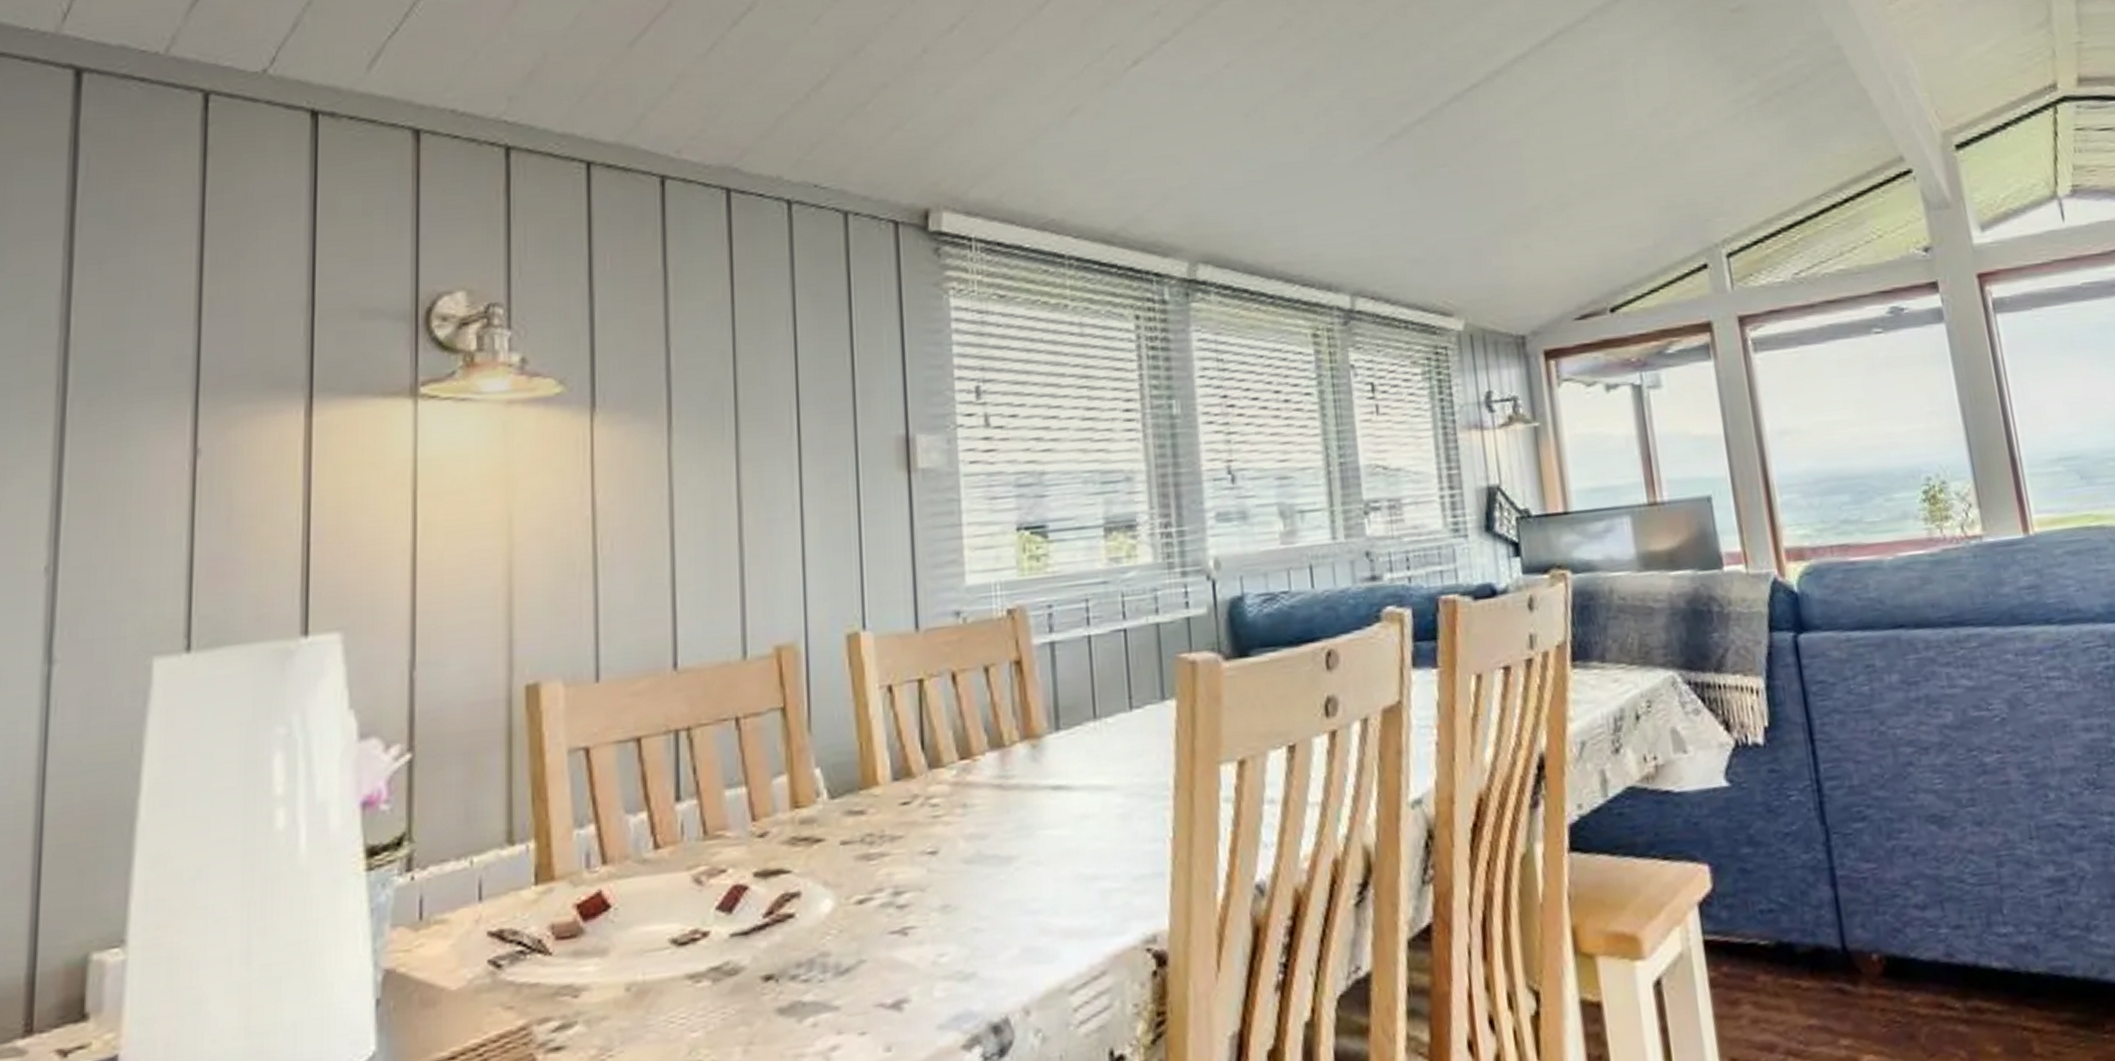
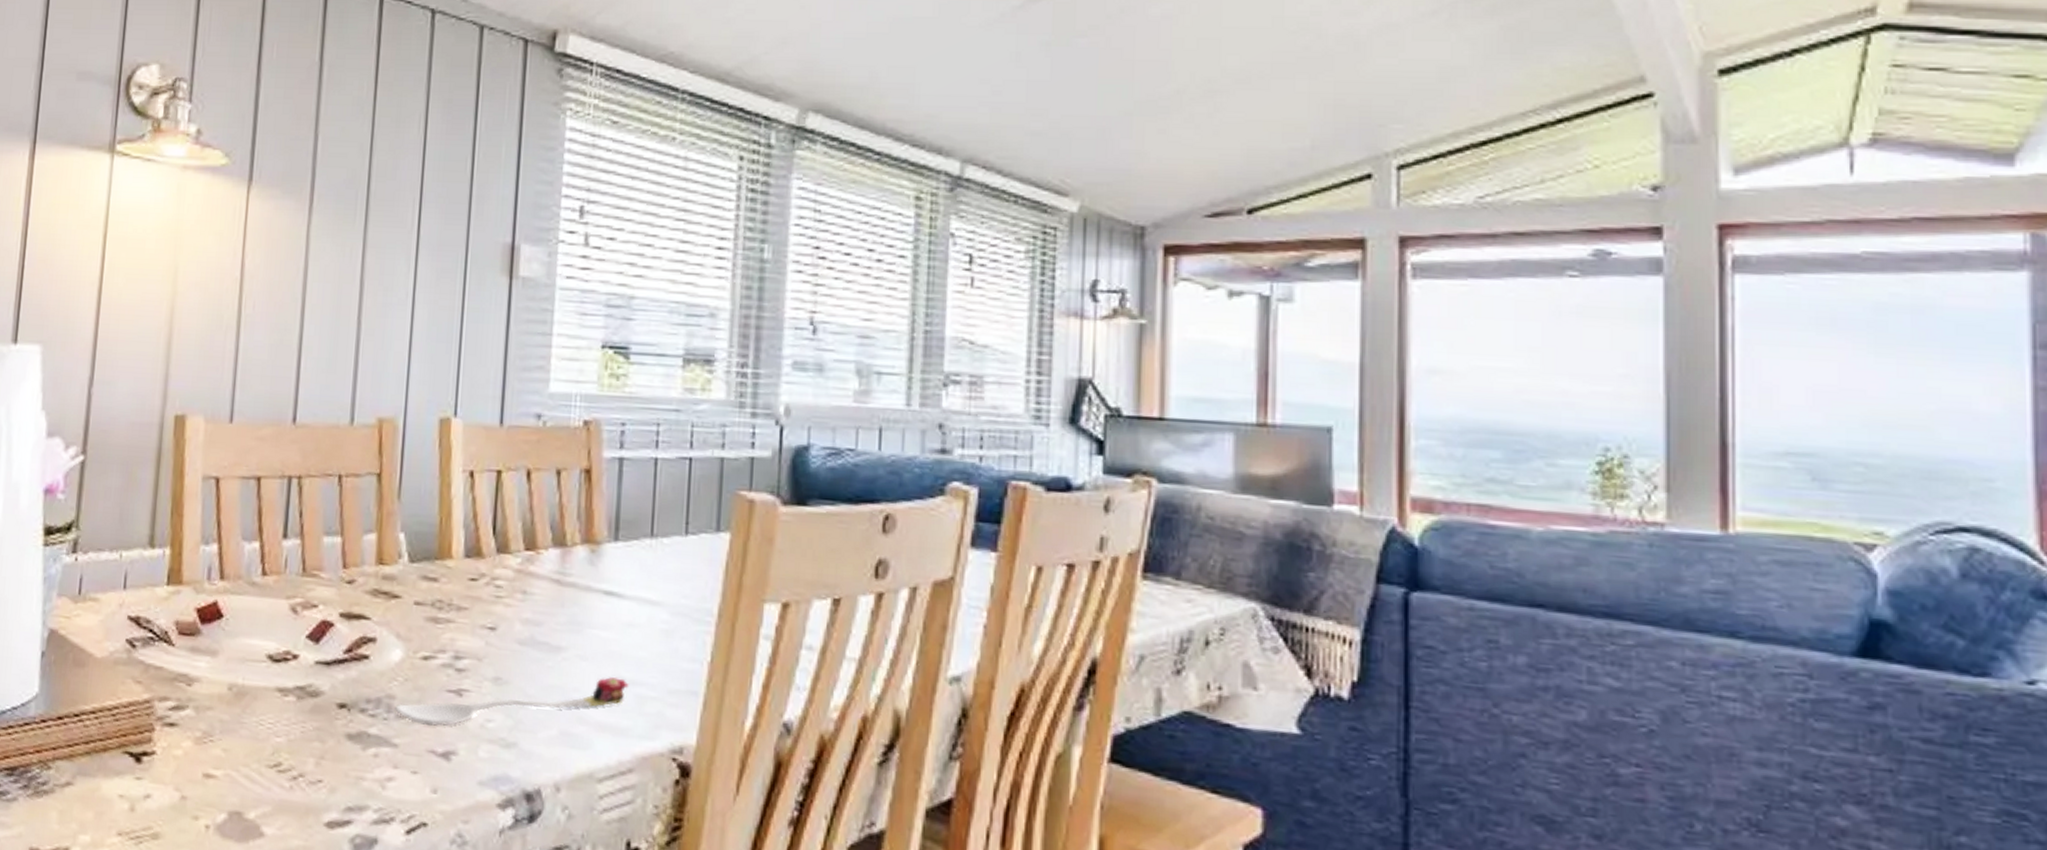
spoon: none [830,875,1091,978] -> present [394,676,629,726]

